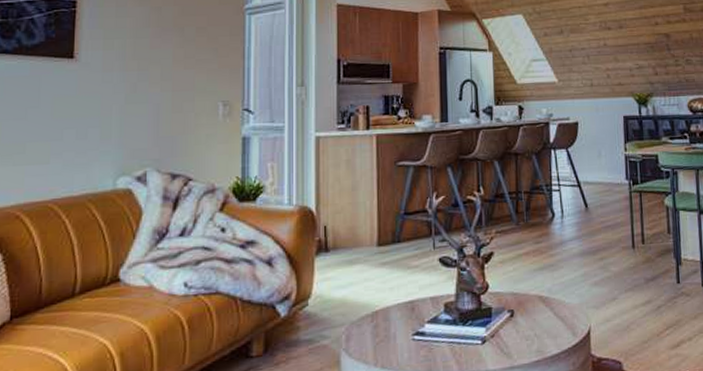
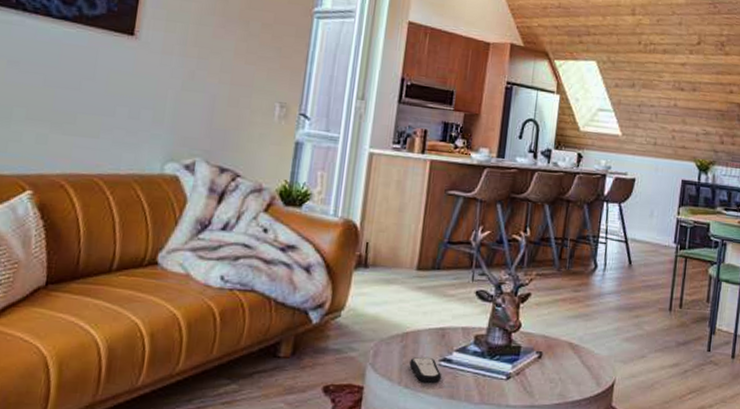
remote control: none [383,333,418,361] -> present [409,356,442,384]

